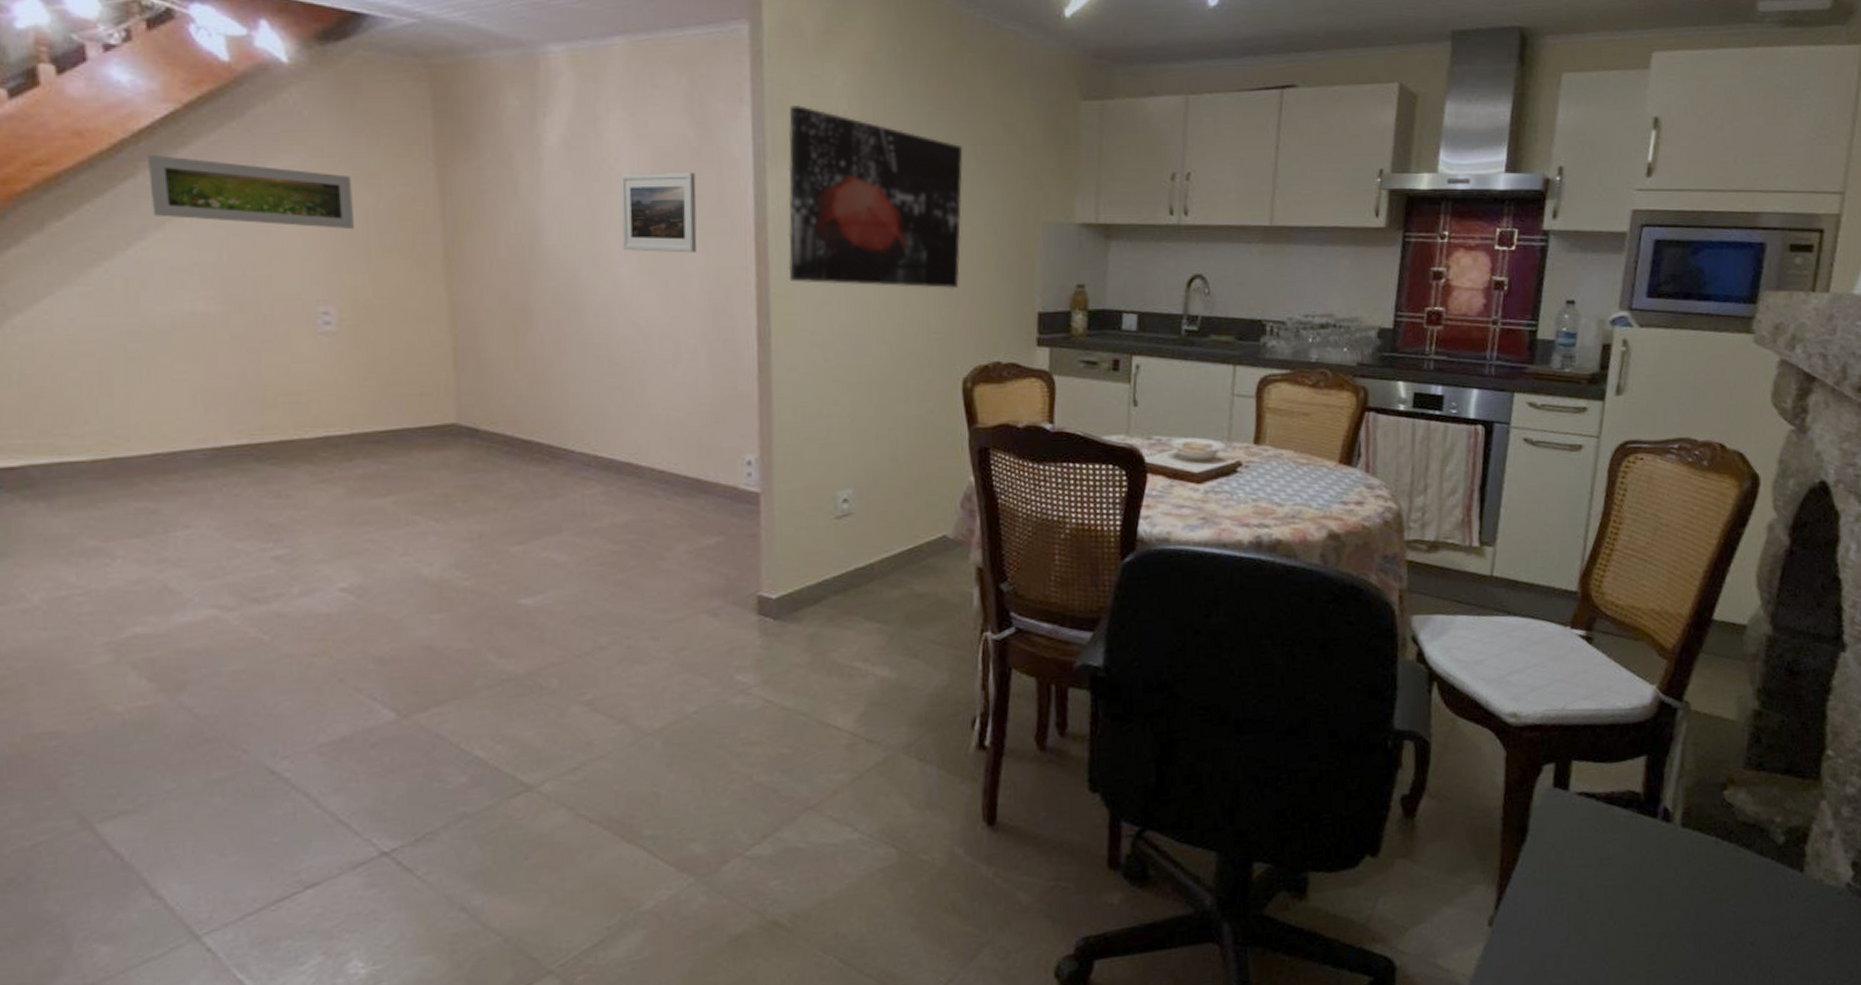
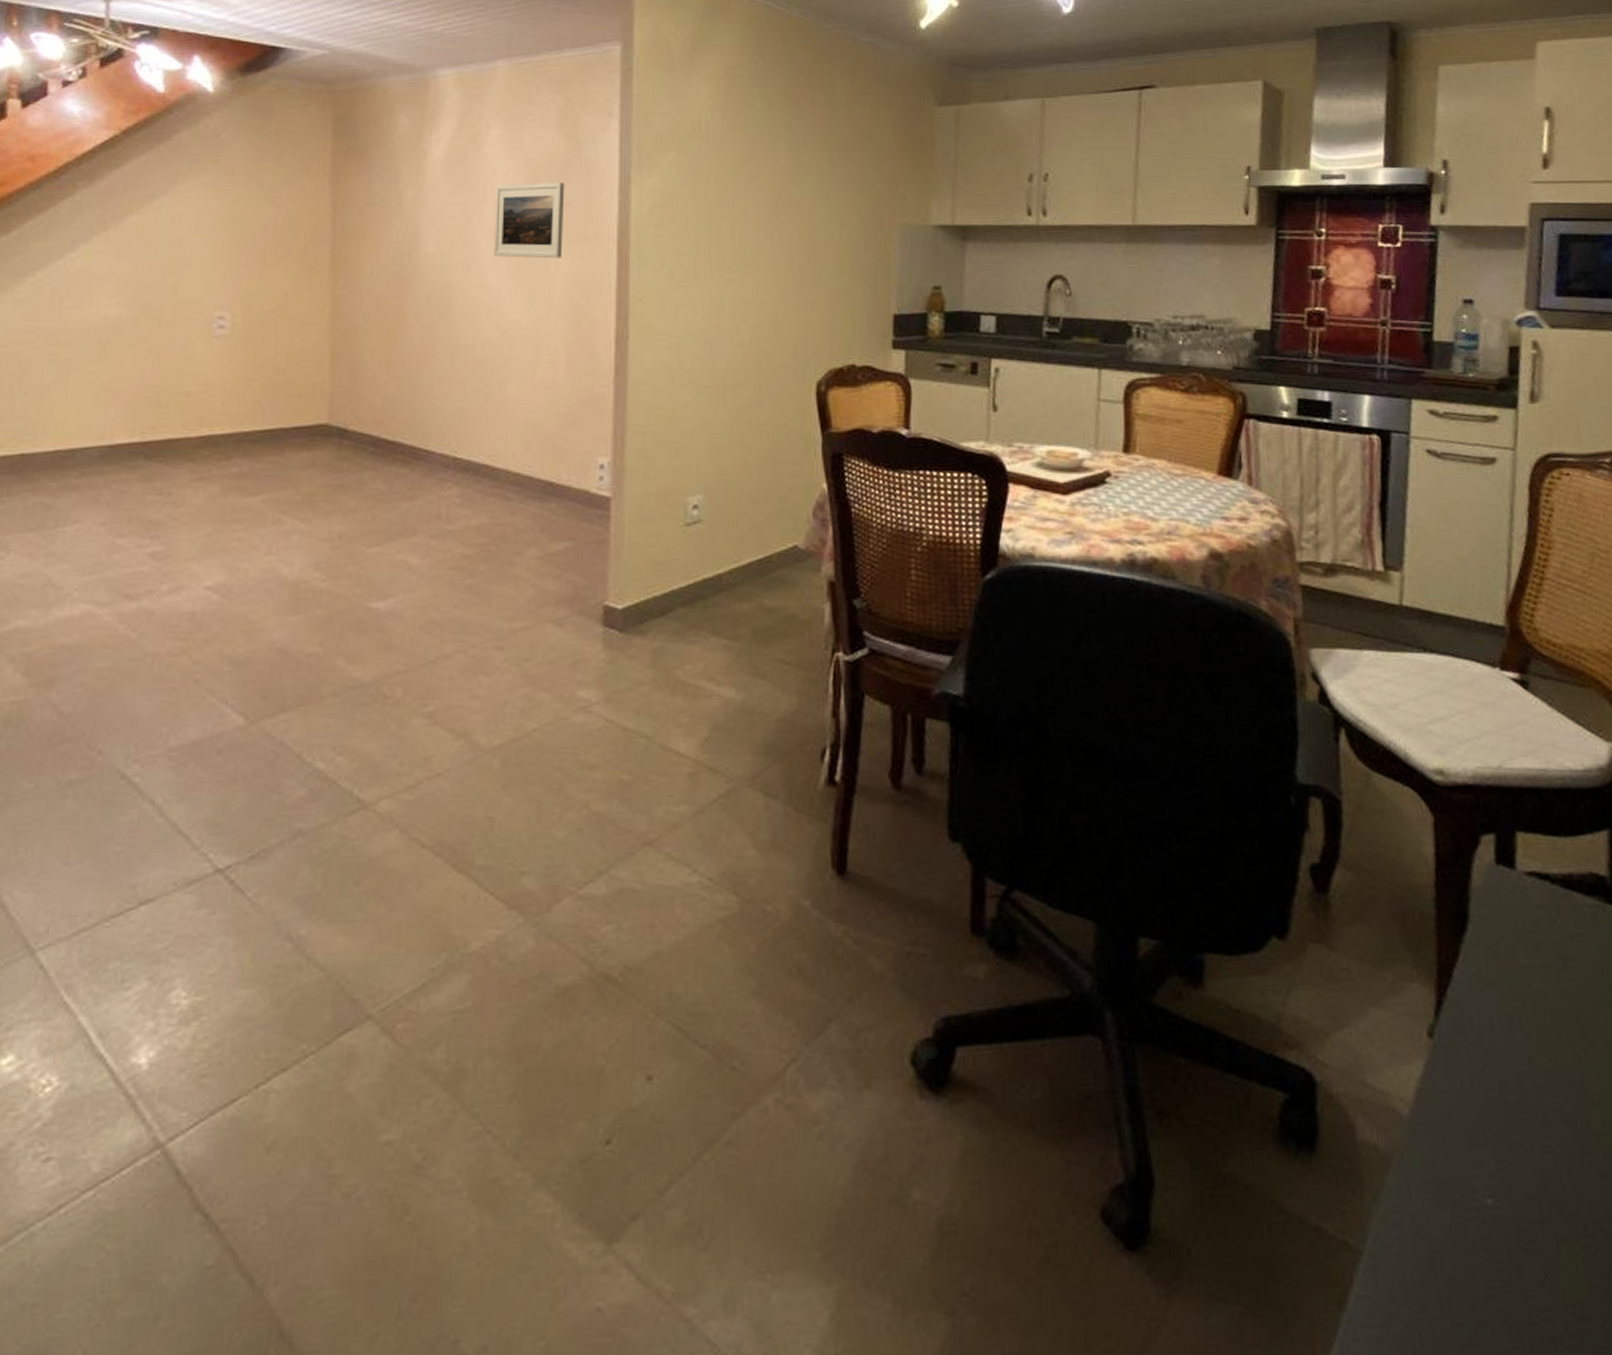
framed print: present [148,154,354,229] -> none [84,175,257,239]
wall art: present [788,105,963,289] -> none [648,118,820,292]

